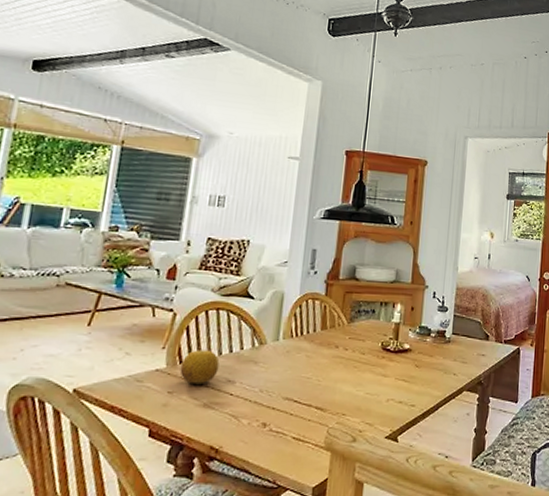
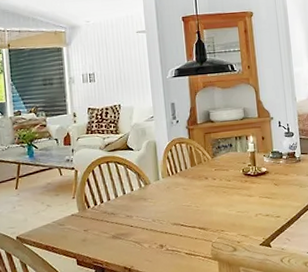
fruit: present [180,350,220,384] -> none [89,195,118,222]

